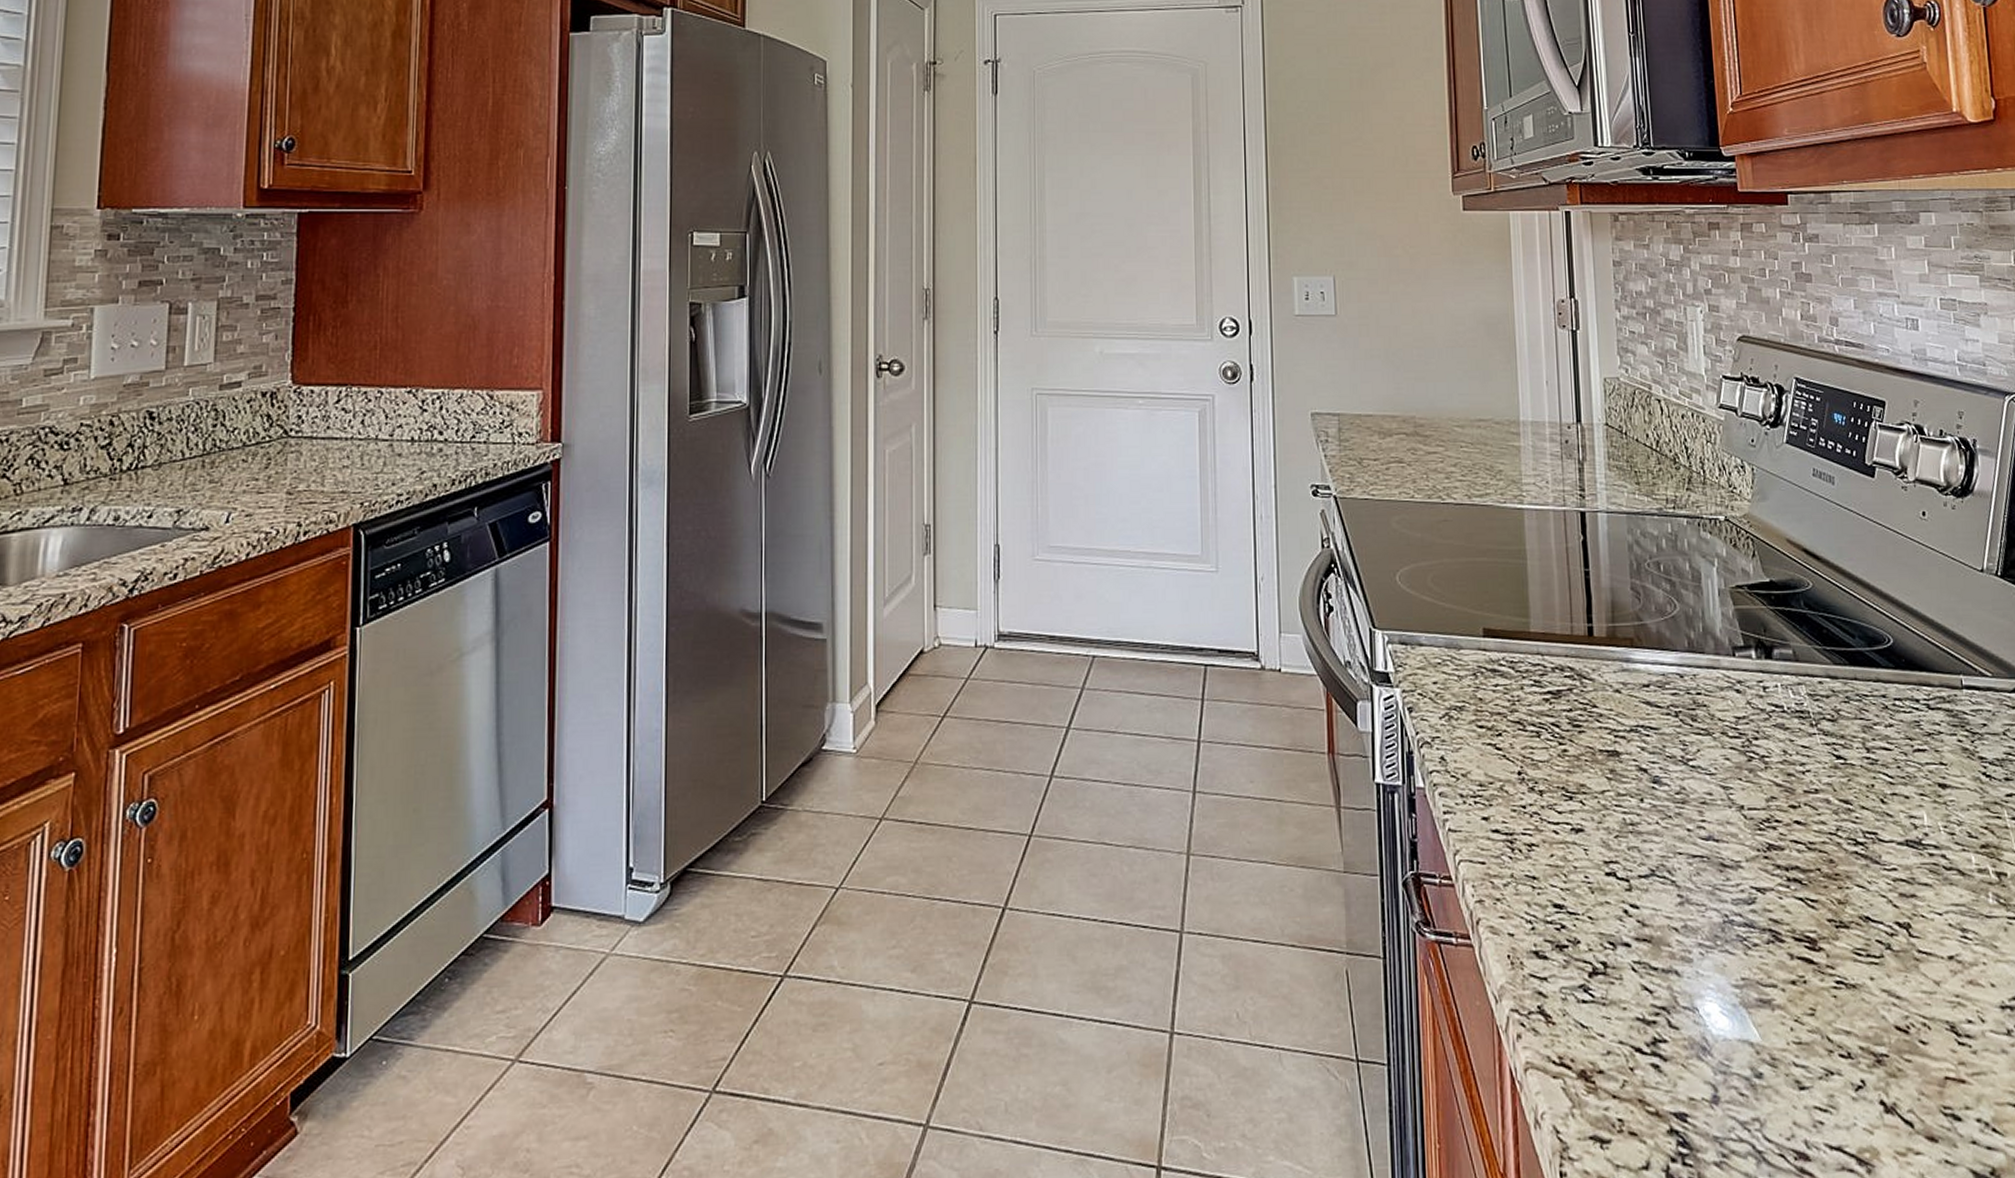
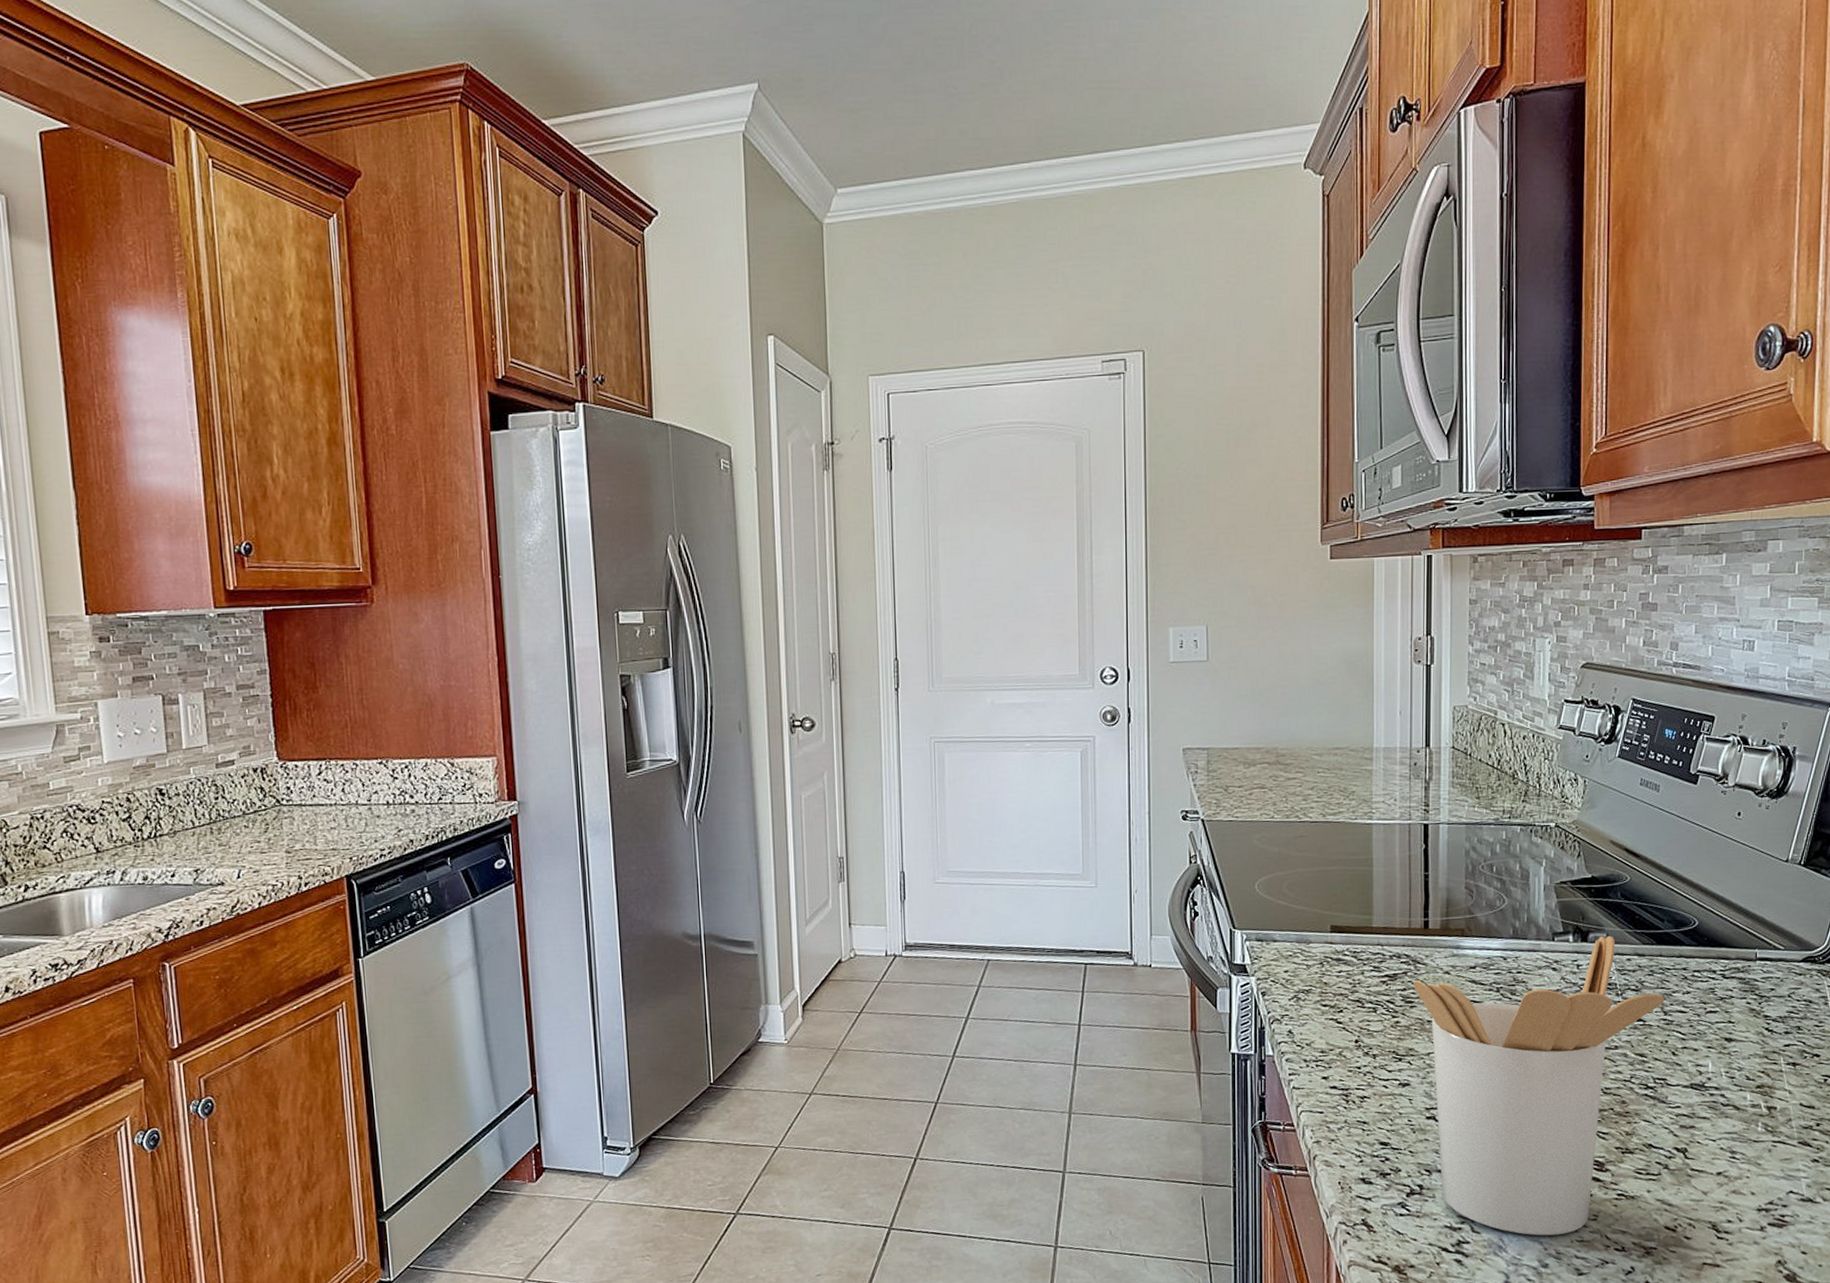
utensil holder: none [1579,652,1865,1035] -> present [1412,935,1664,1236]

